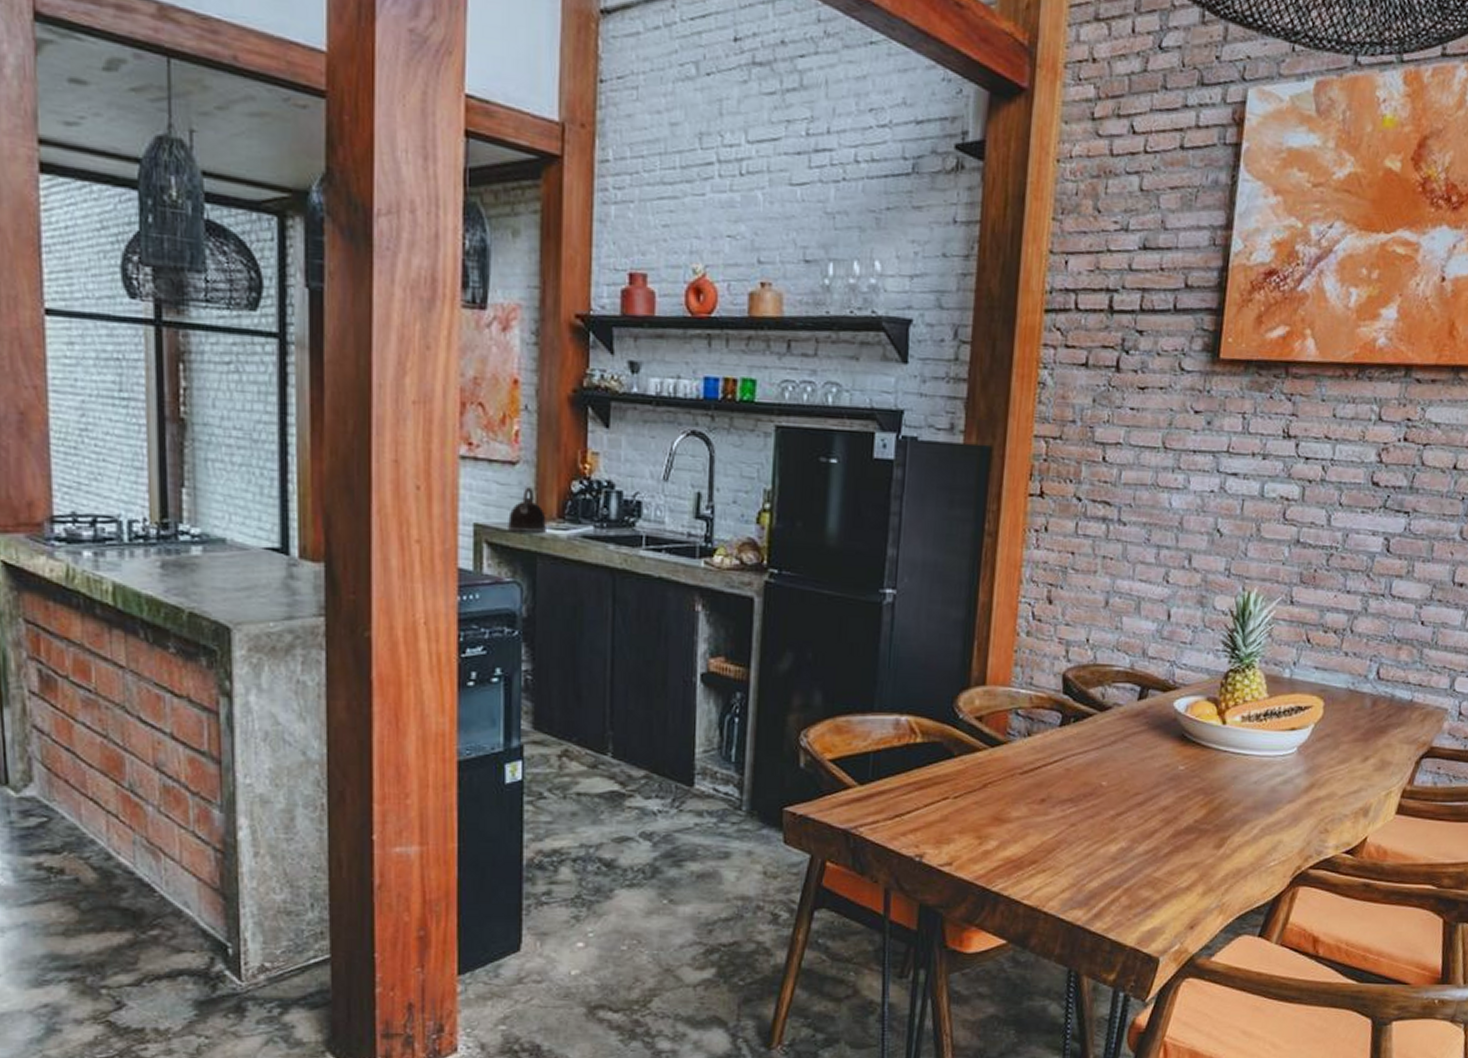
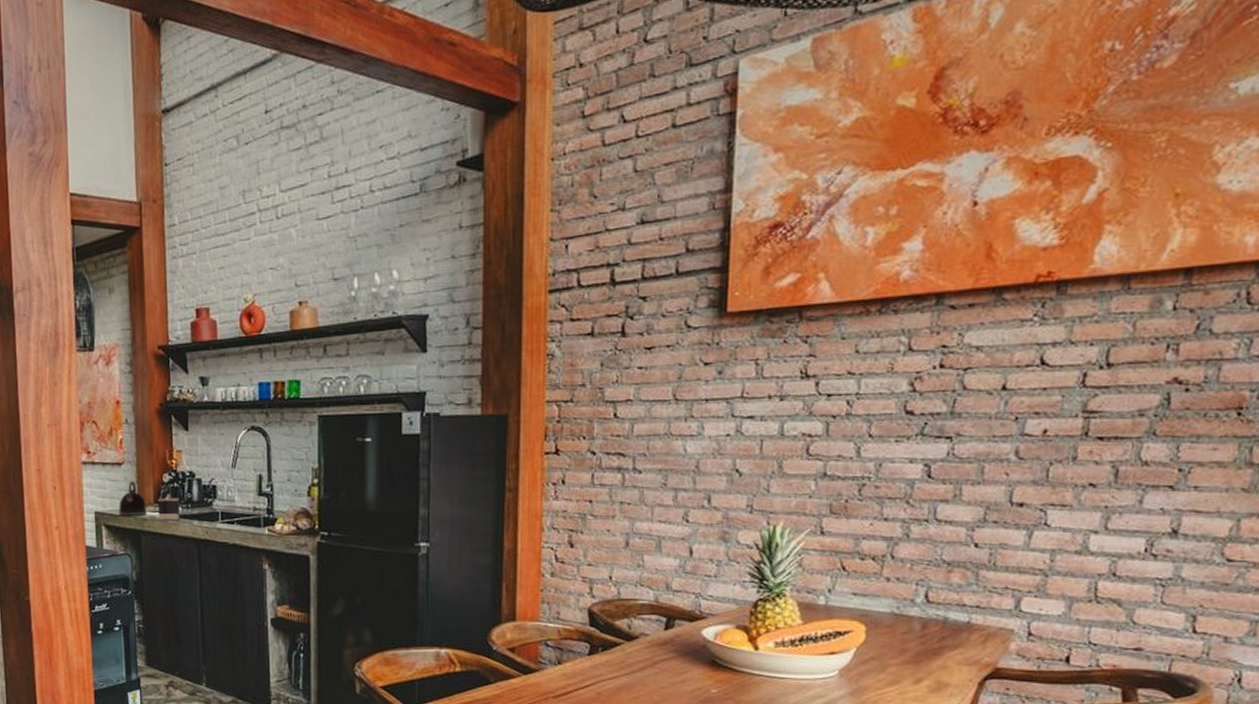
perfume bottle: none [561,494,593,545] -> present [157,484,181,522]

